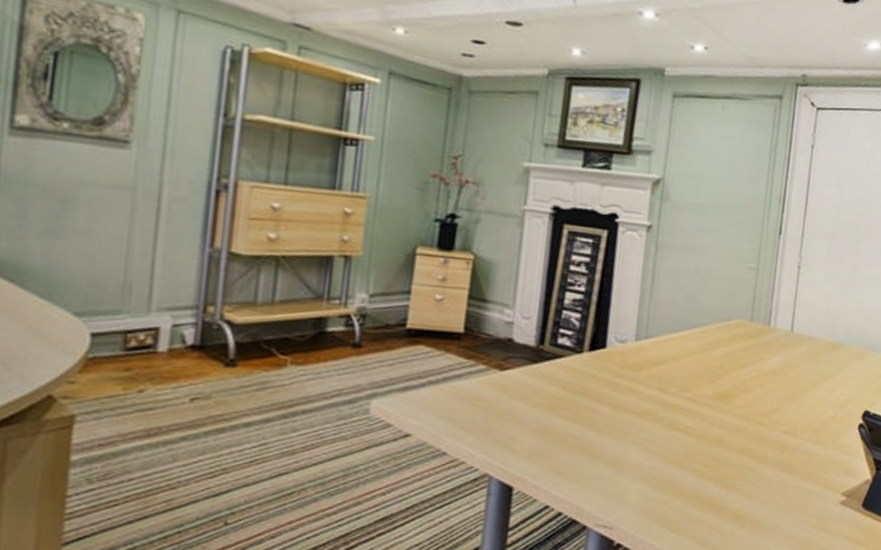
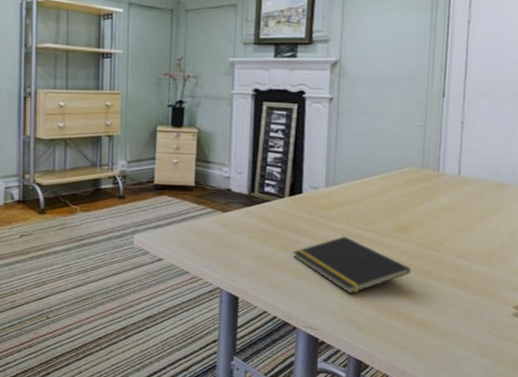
notepad: none [589,405,731,481] -> present [293,236,411,294]

